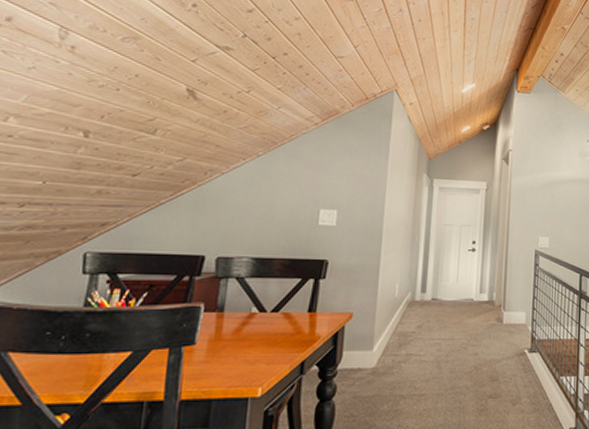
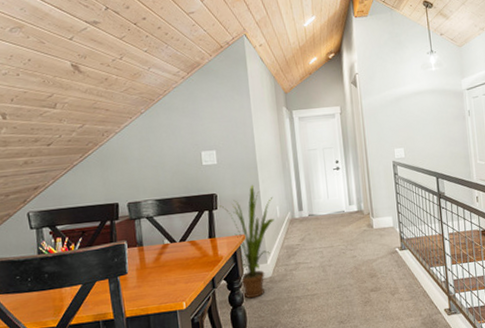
house plant: none [324,255,394,392] -> present [216,184,274,299]

